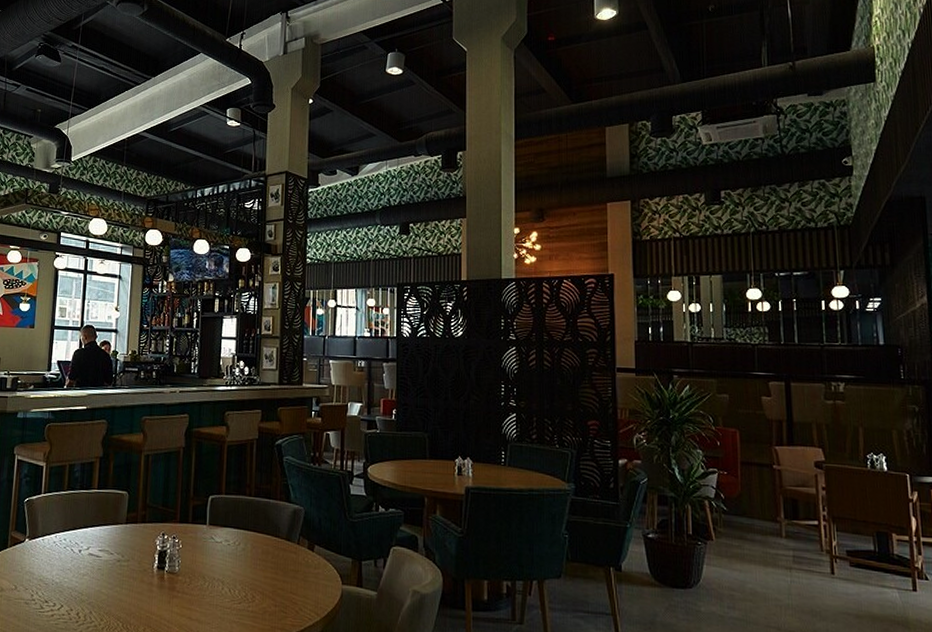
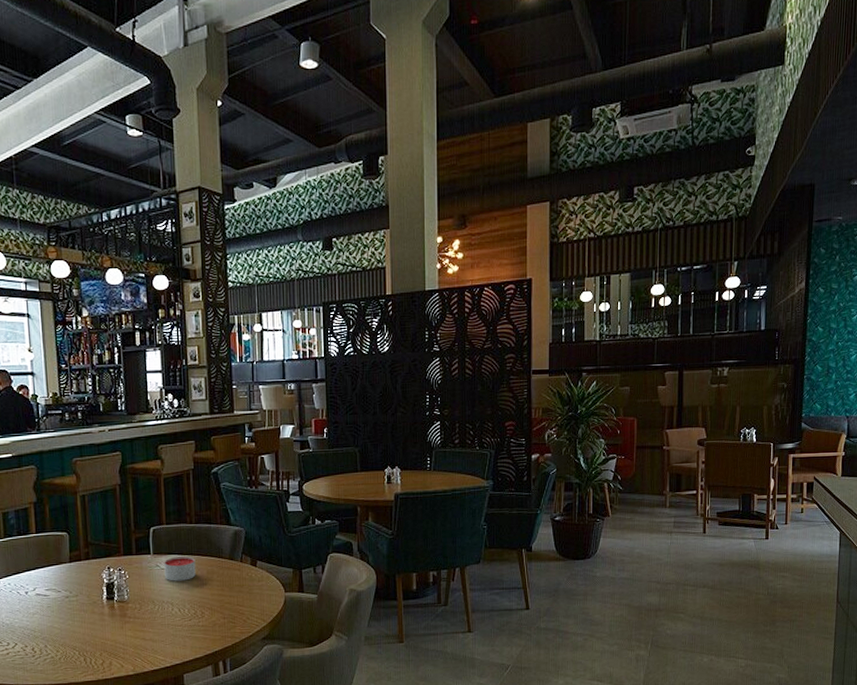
candle: none [218,530,251,558] -> present [164,556,196,581]

